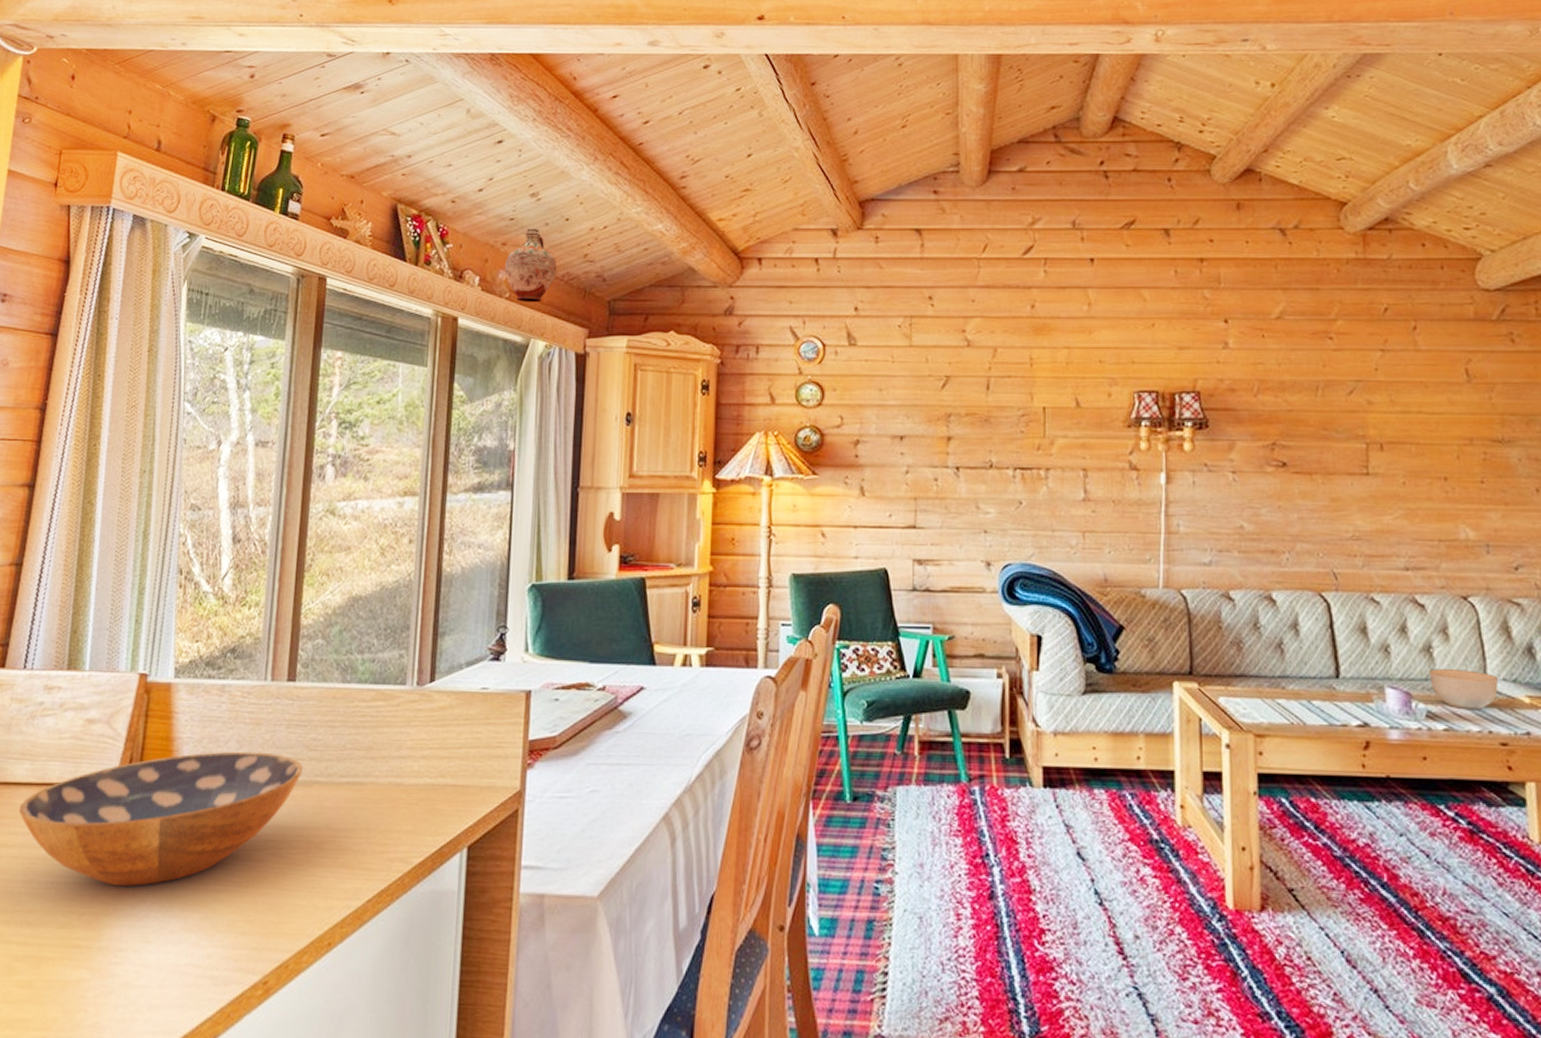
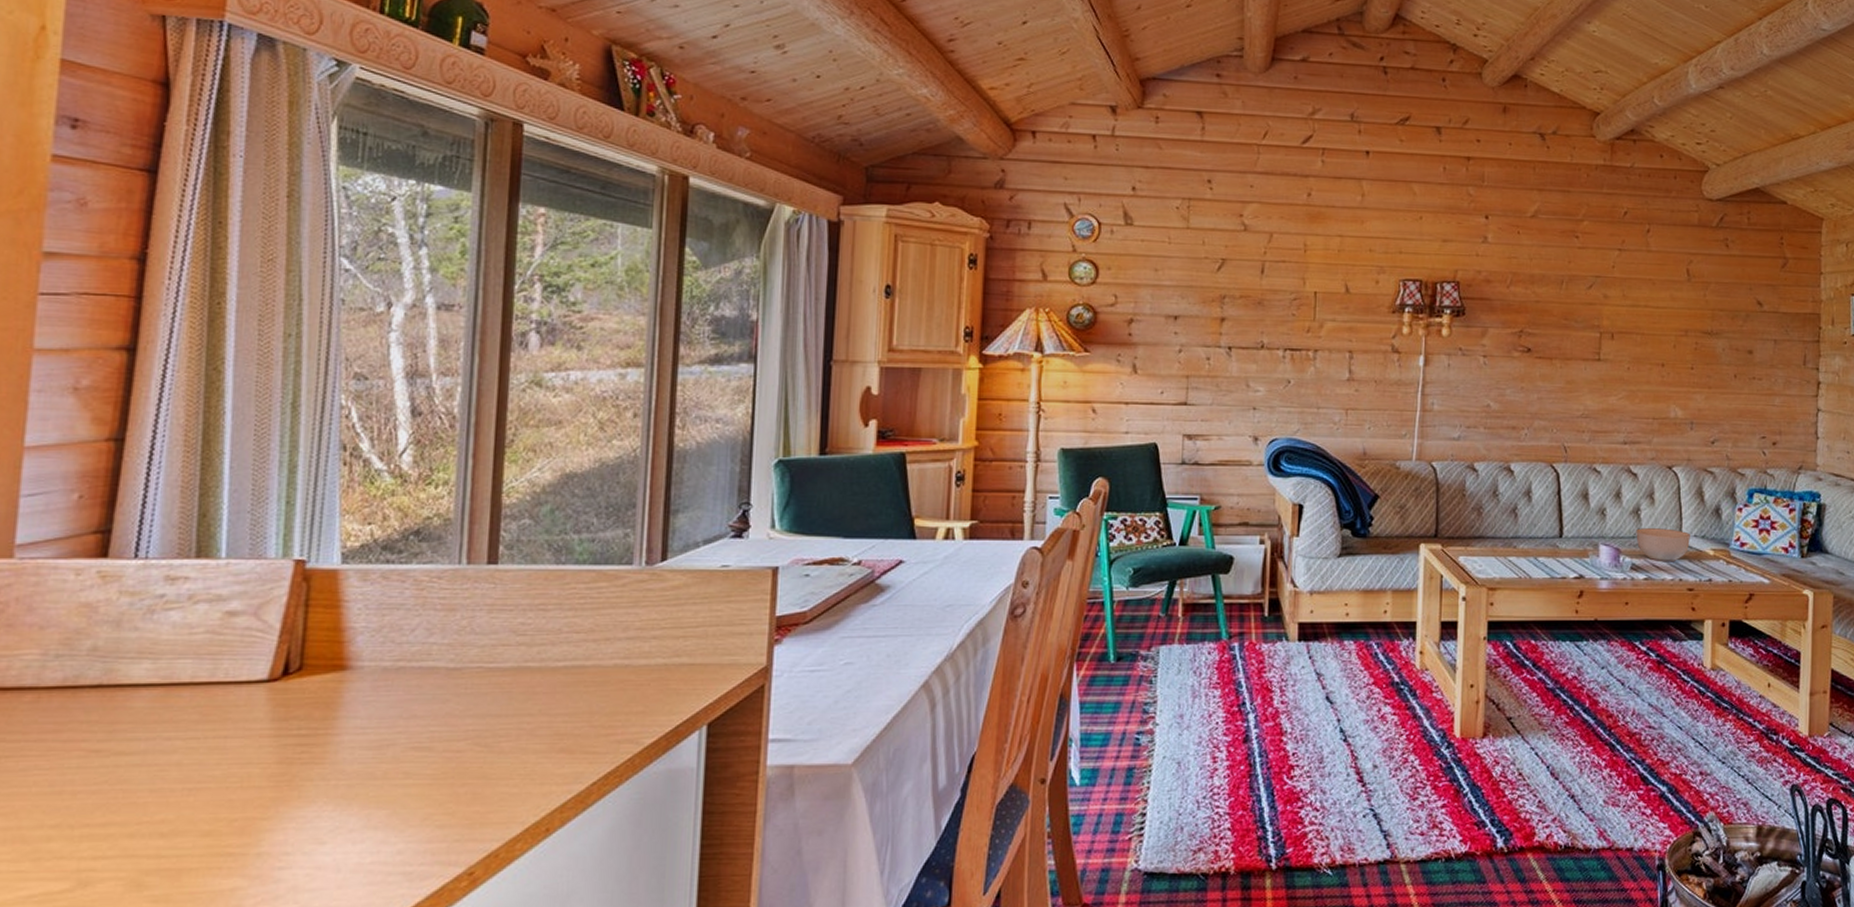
bowl: present [18,751,304,887] -> none [138,639,511,788]
ceramic jug: present [504,228,558,303] -> none [744,83,807,165]

